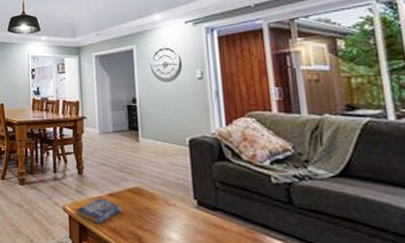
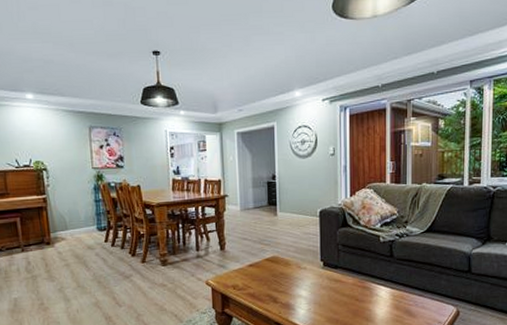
book: present [76,198,121,224] -> none [219,269,260,292]

